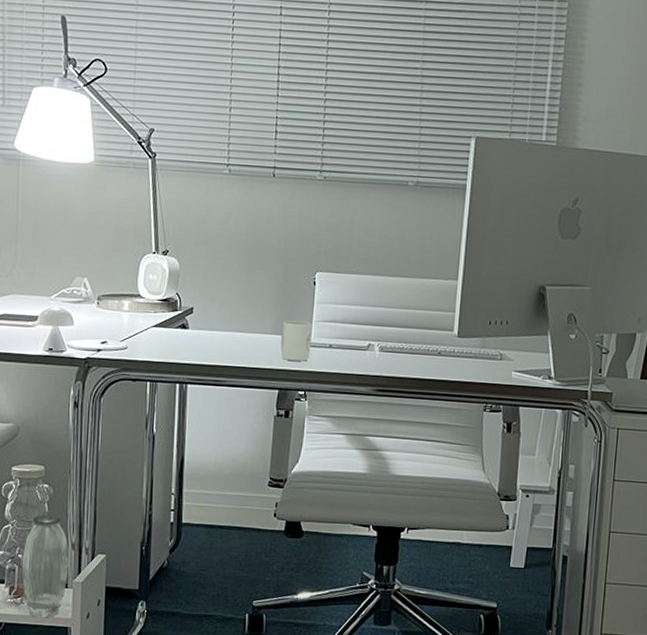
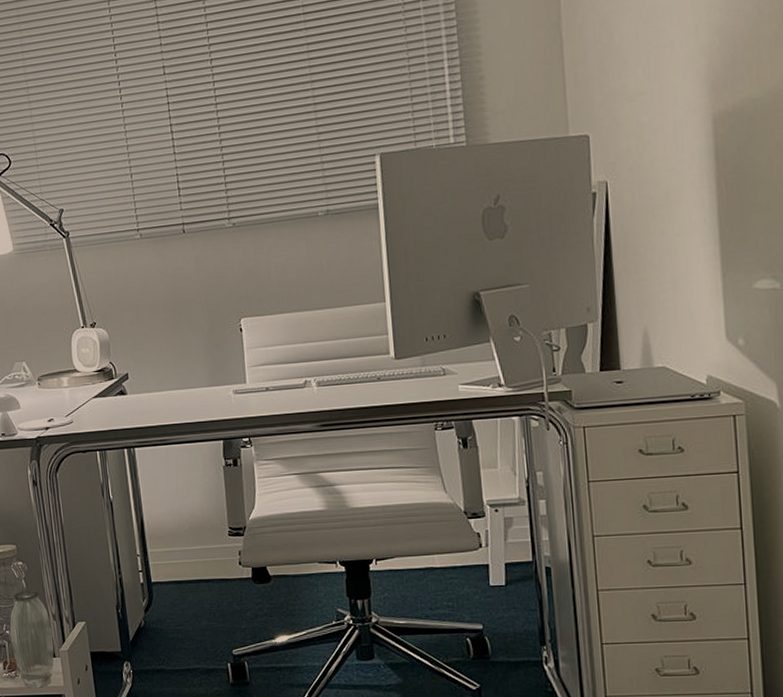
mug: present [280,320,312,361] -> none [216,368,248,410]

